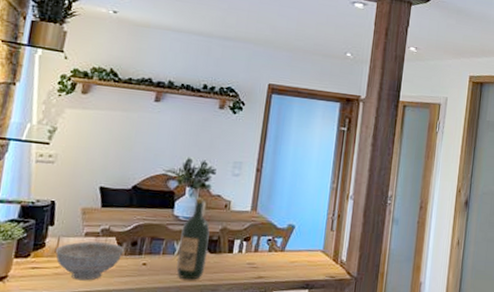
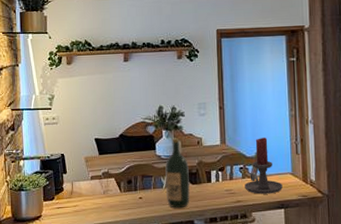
decorative bowl: present [55,241,124,281] -> none [71,183,123,215]
candle holder: none [269,208,311,272] -> present [244,138,283,194]

